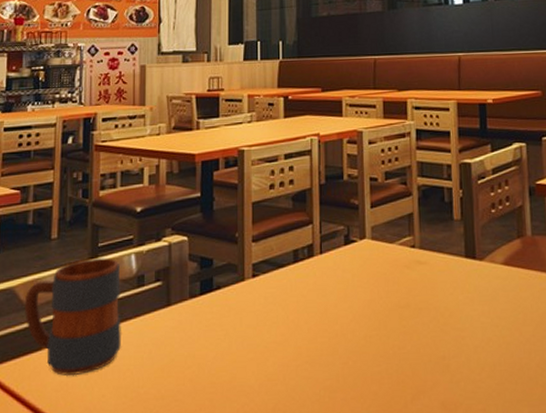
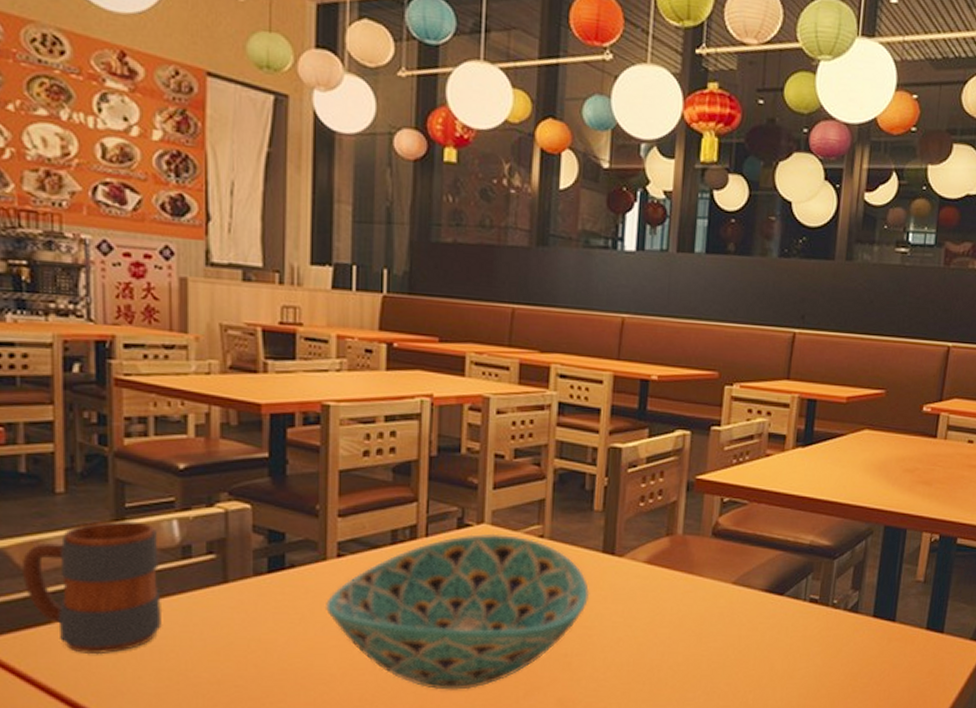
bowl: none [245,247,459,397] -> present [326,533,590,690]

